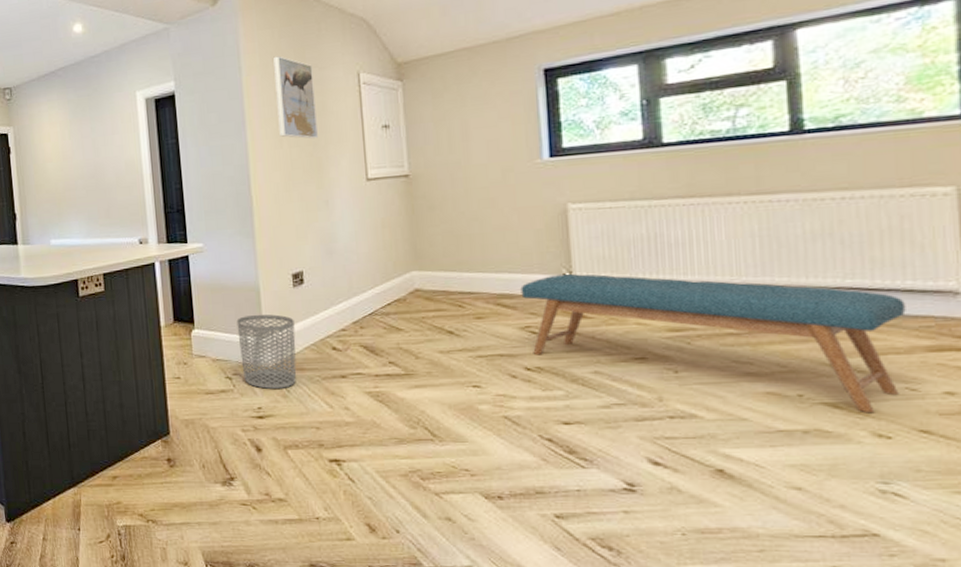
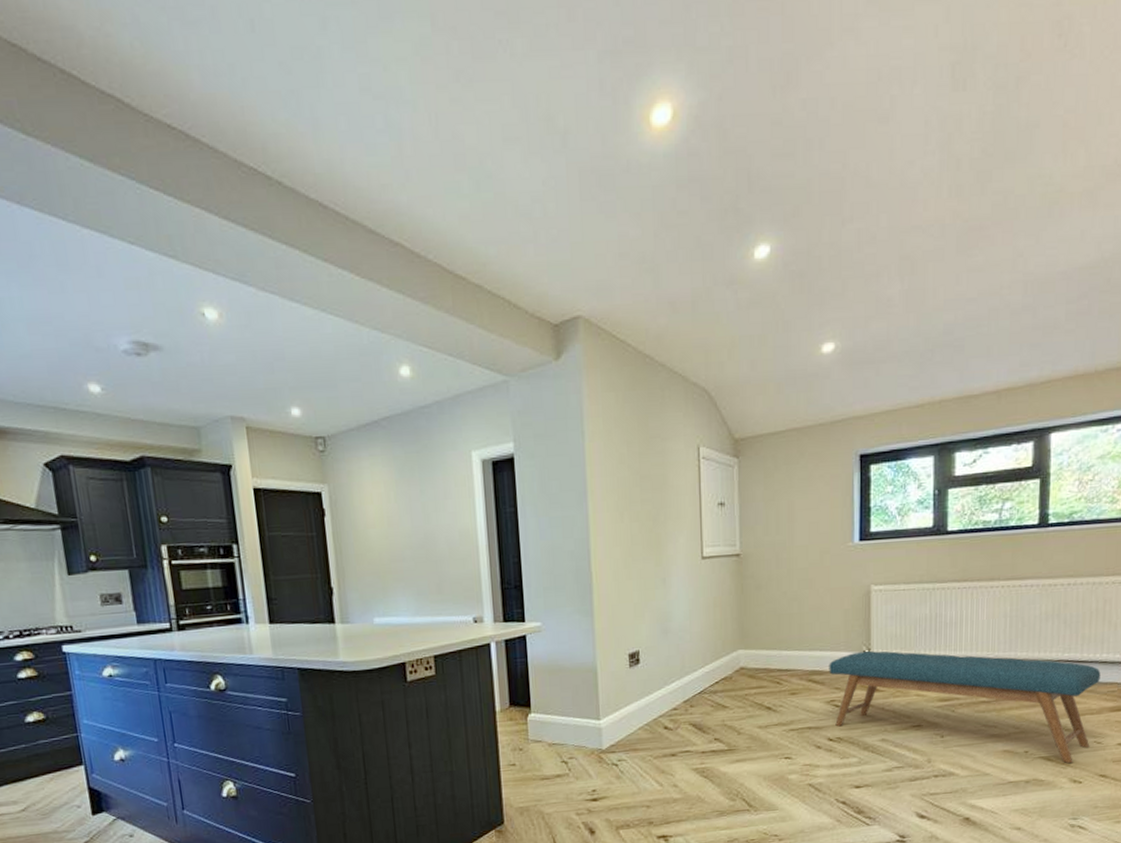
waste bin: present [236,314,297,389] -> none [573,695,630,771]
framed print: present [273,56,318,139] -> none [617,422,658,514]

